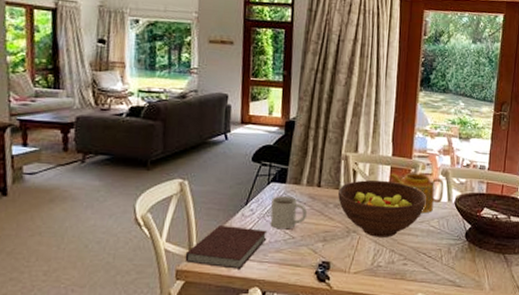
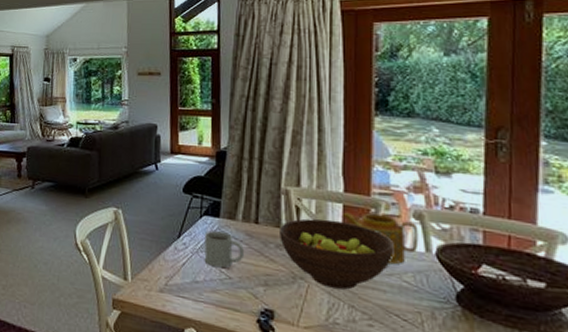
notebook: present [185,224,267,269] -> none [120,256,202,306]

